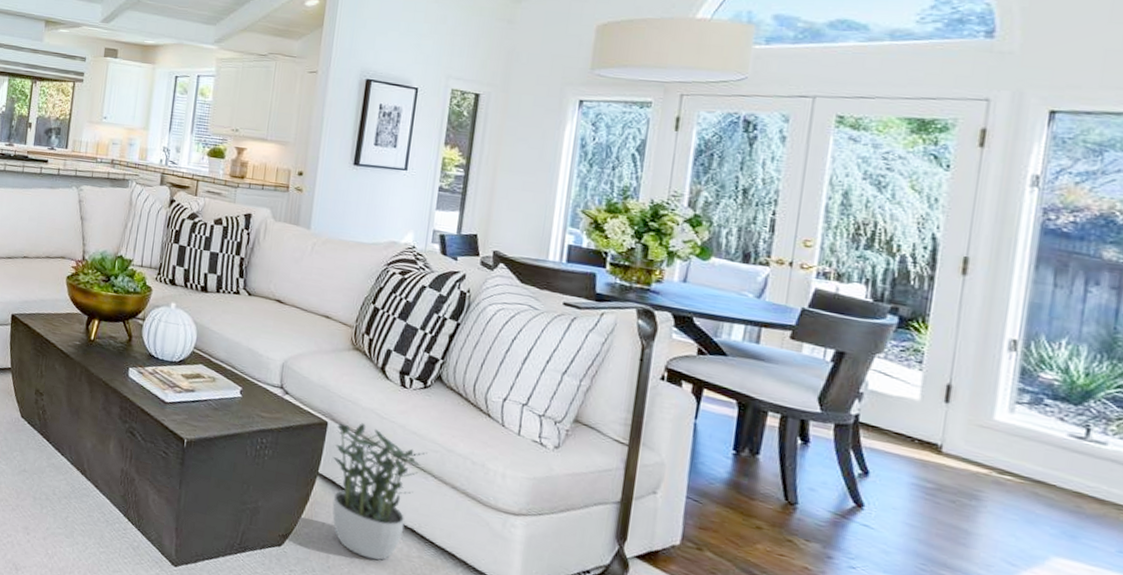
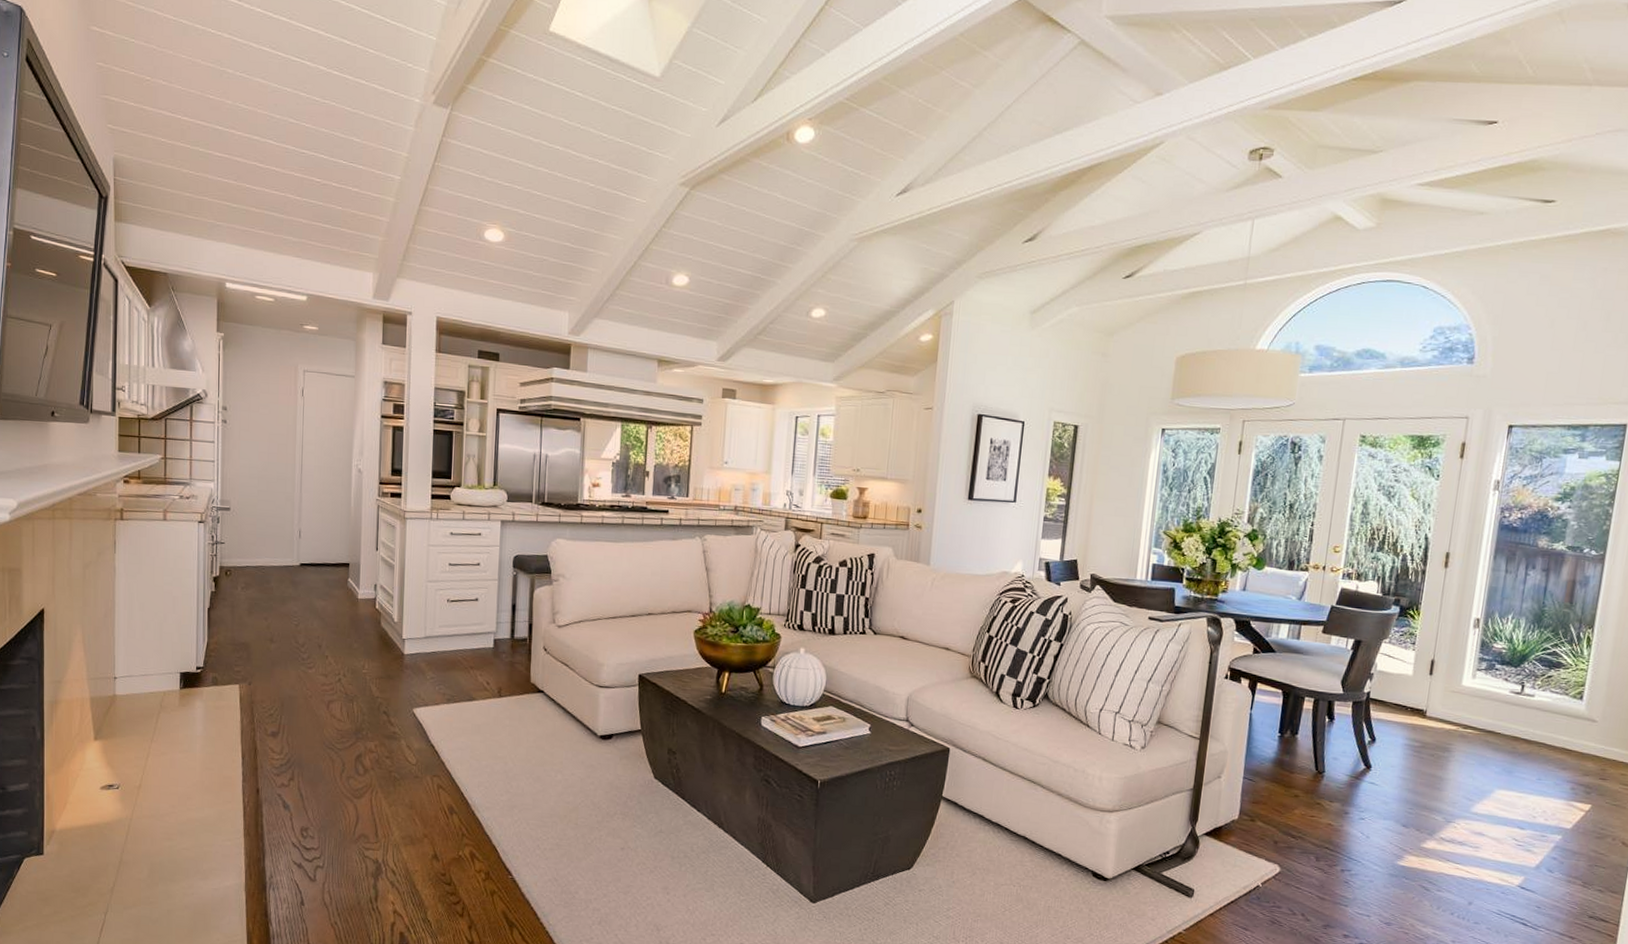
potted plant: present [332,423,427,560] -> none [955,746,1037,869]

